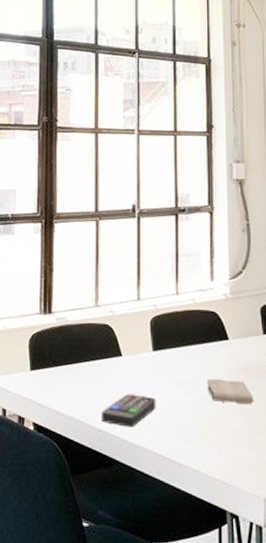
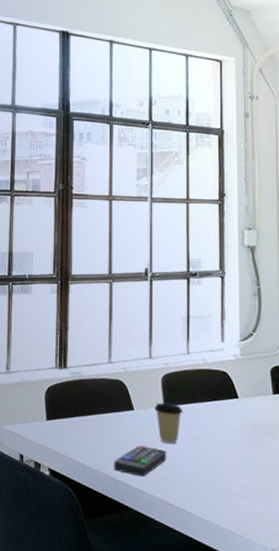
coffee cup: none [143,347,173,391] -> present [154,402,183,445]
washcloth: present [207,378,254,404] -> none [217,434,263,460]

